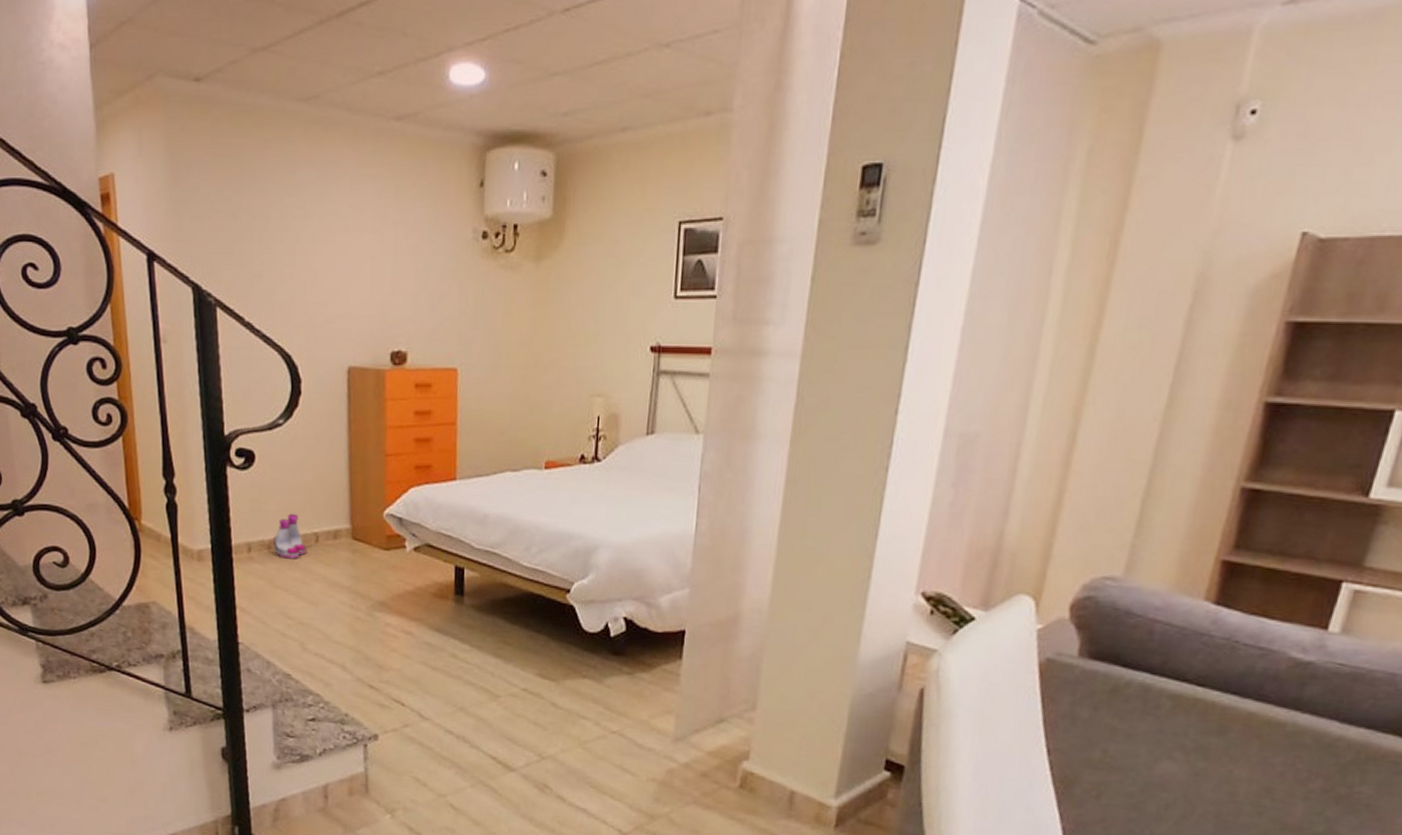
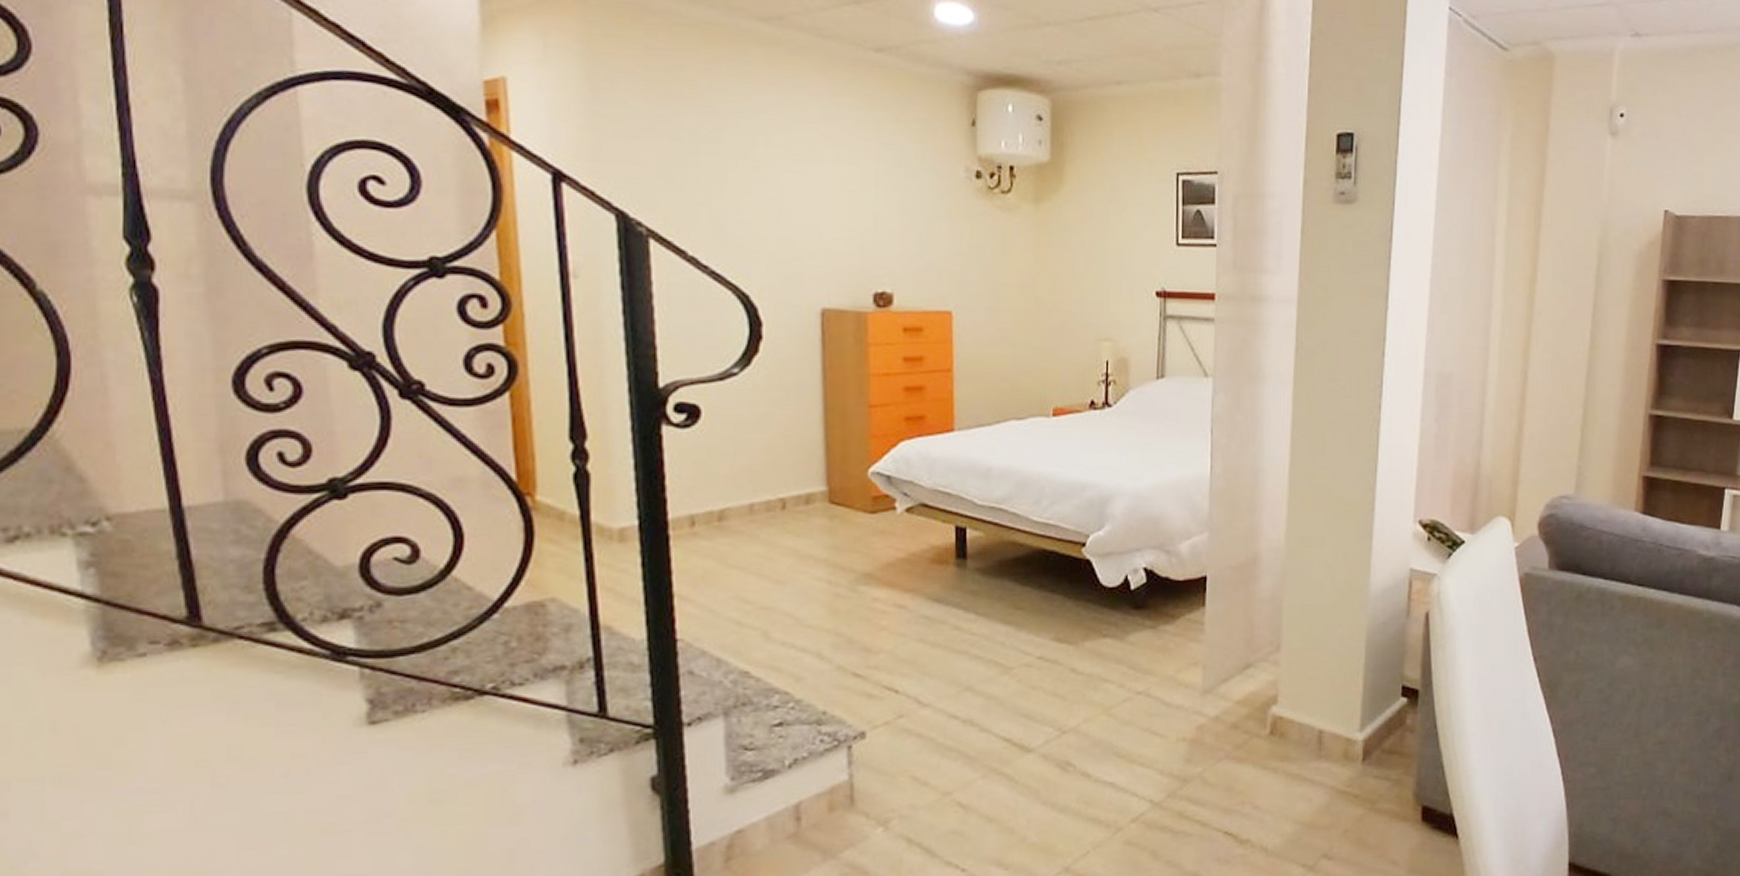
boots: present [272,513,307,559] -> none [724,476,770,531]

